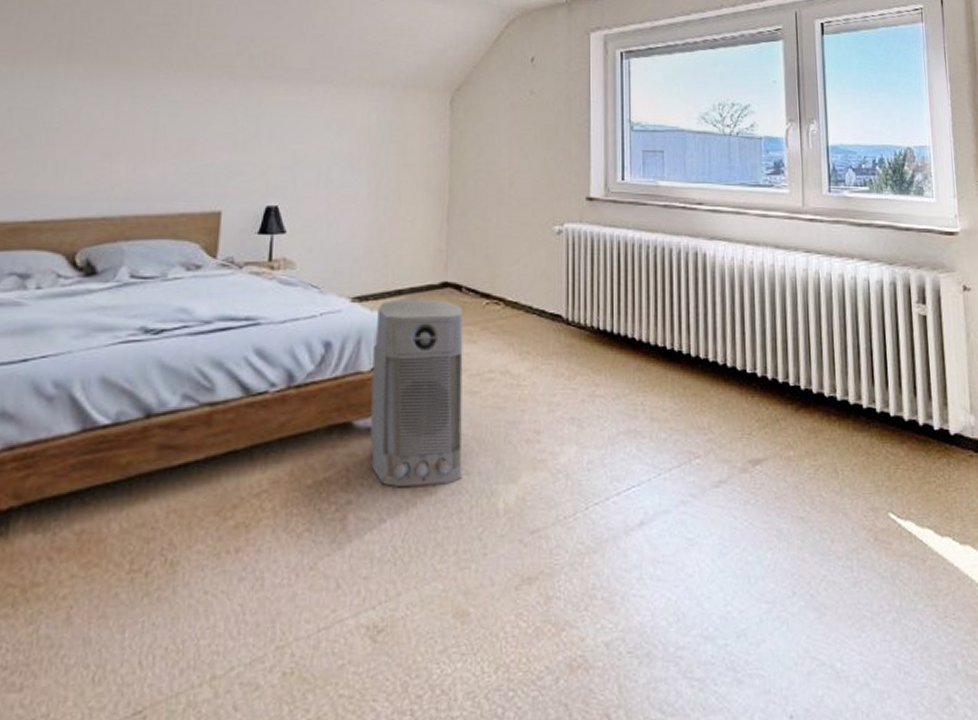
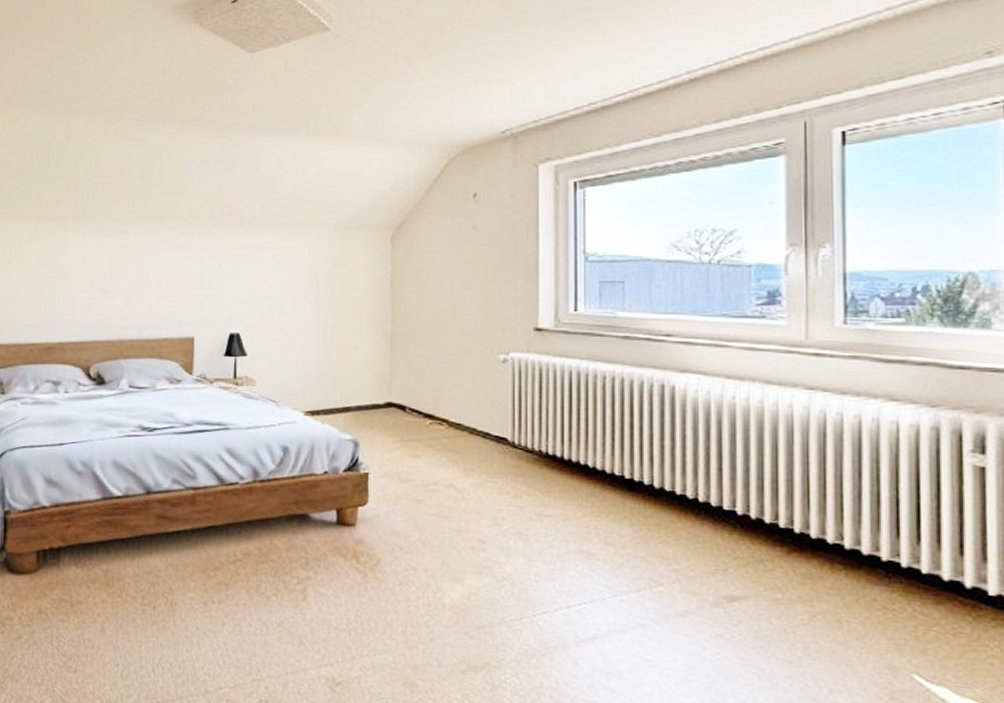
air purifier: present [370,299,463,487] -> none [324,415,409,576]

